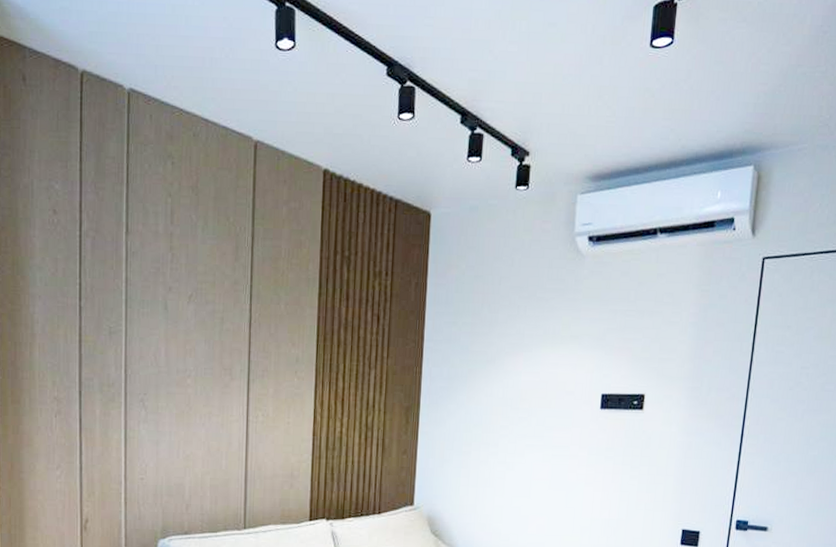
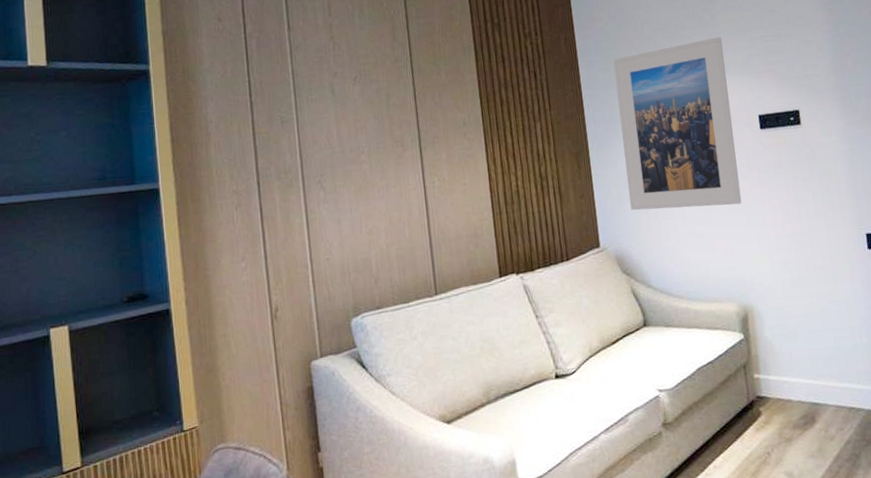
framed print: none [451,304,581,483] -> present [613,37,742,211]

